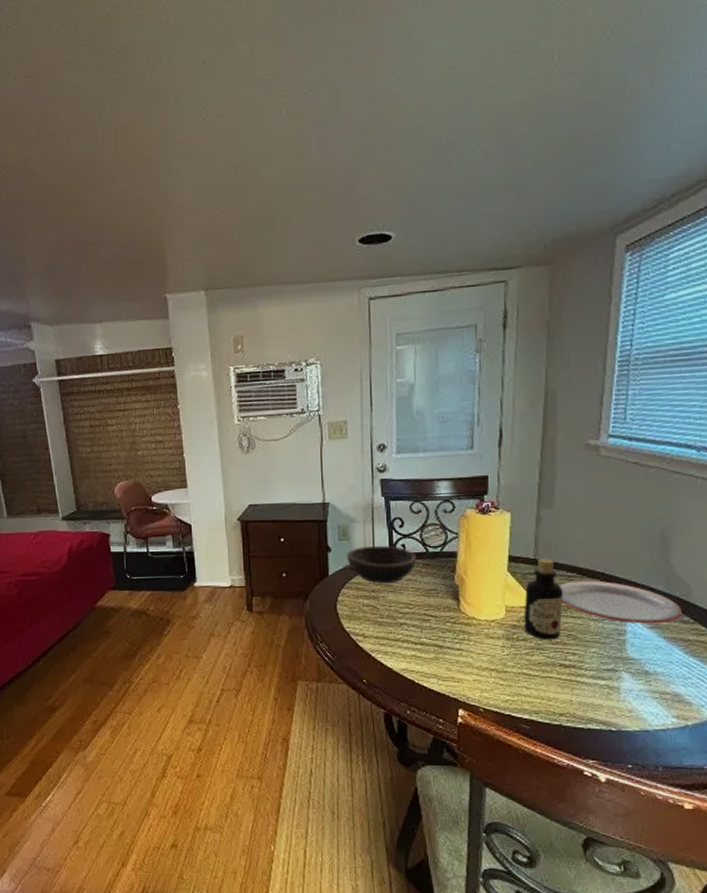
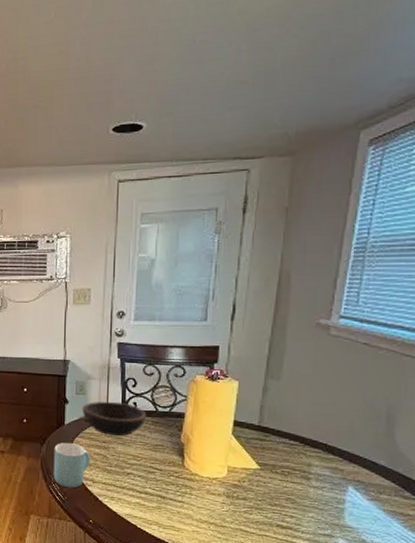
mug: none [318,596,359,647] -> present [53,443,90,488]
bottle: present [524,558,564,640] -> none [244,425,285,502]
plate: present [559,580,683,624] -> none [281,449,405,497]

